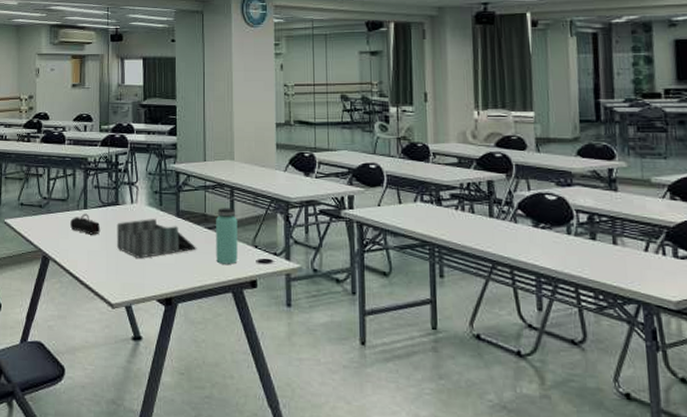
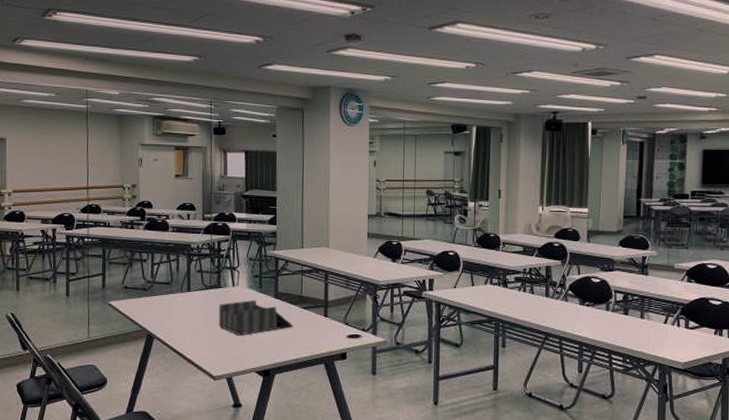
pencil case: present [70,213,101,235] -> none [174,295,204,315]
bottle: present [216,208,238,264] -> none [311,290,331,340]

